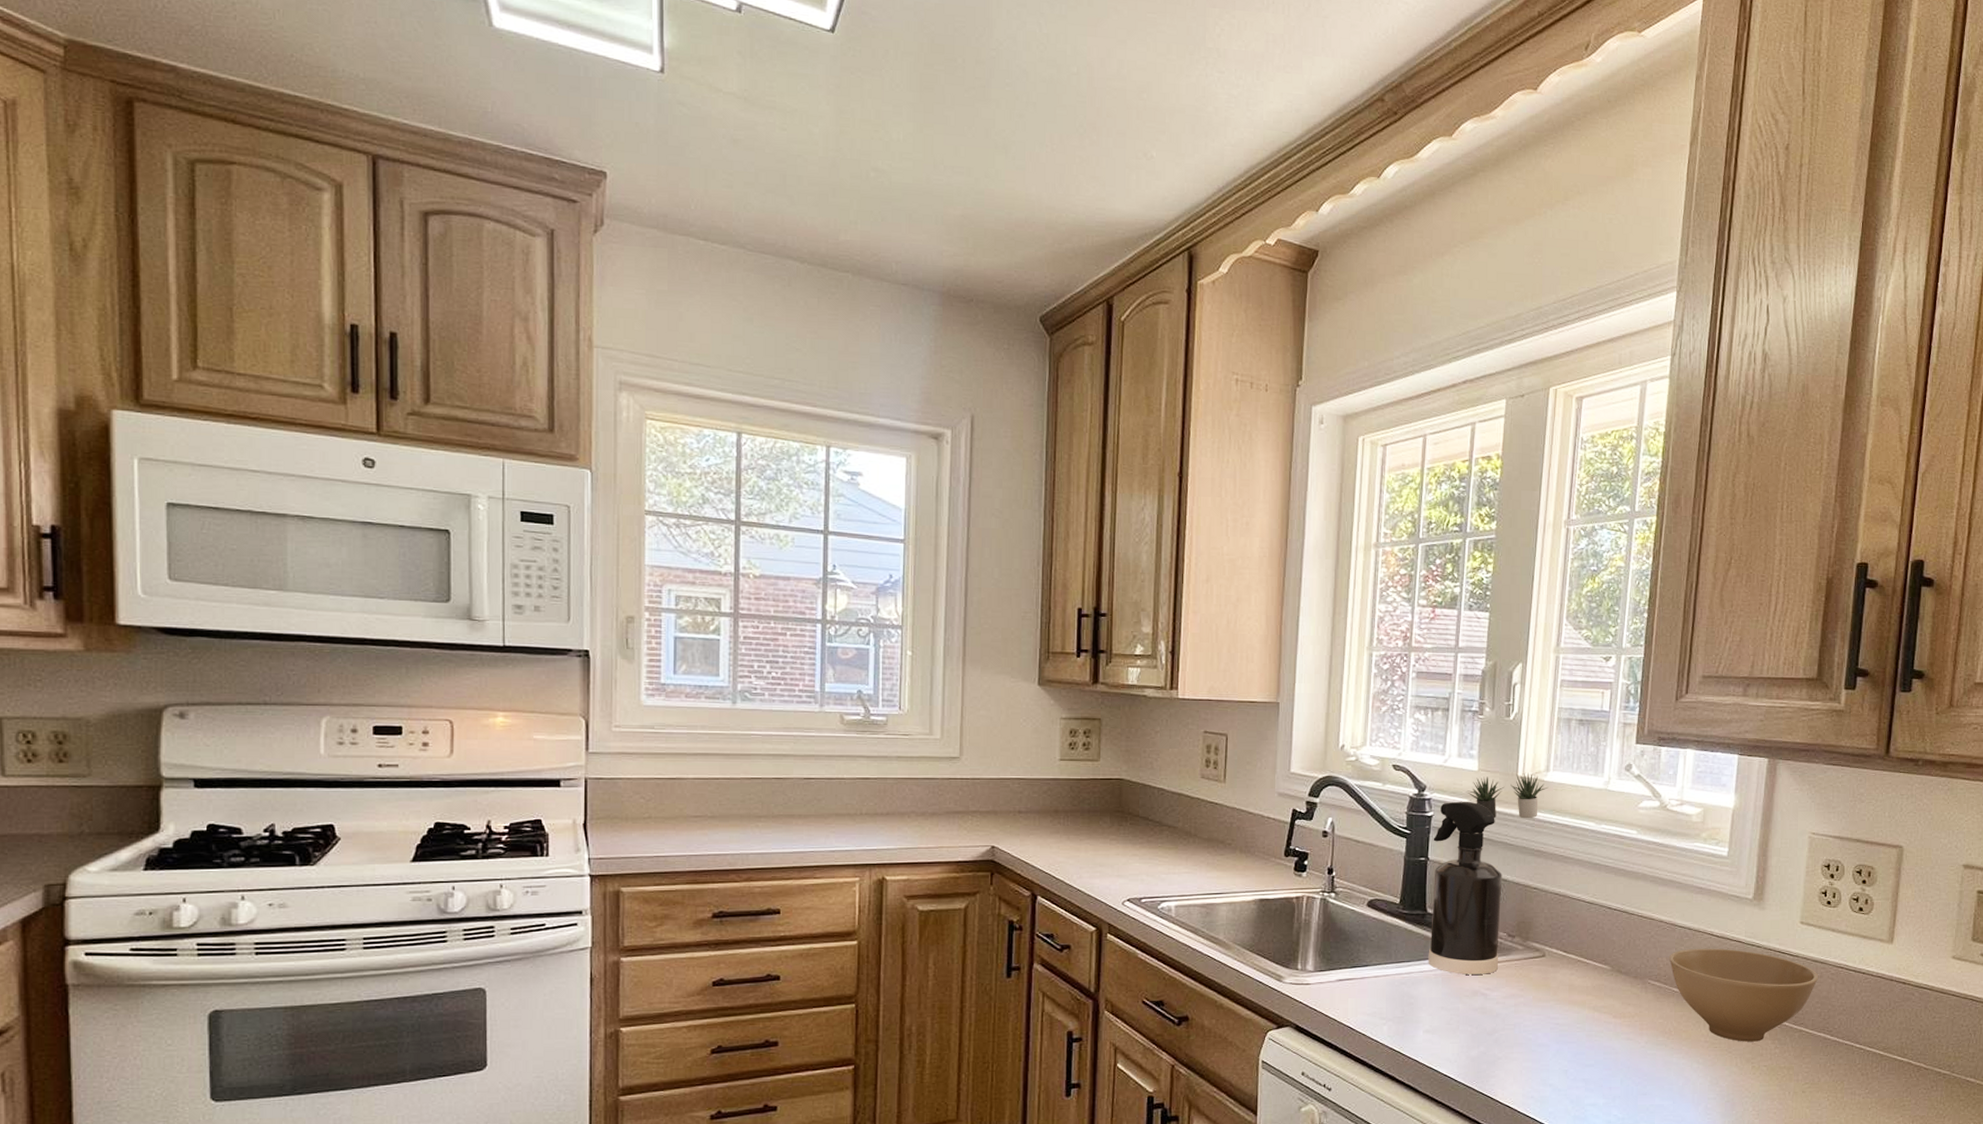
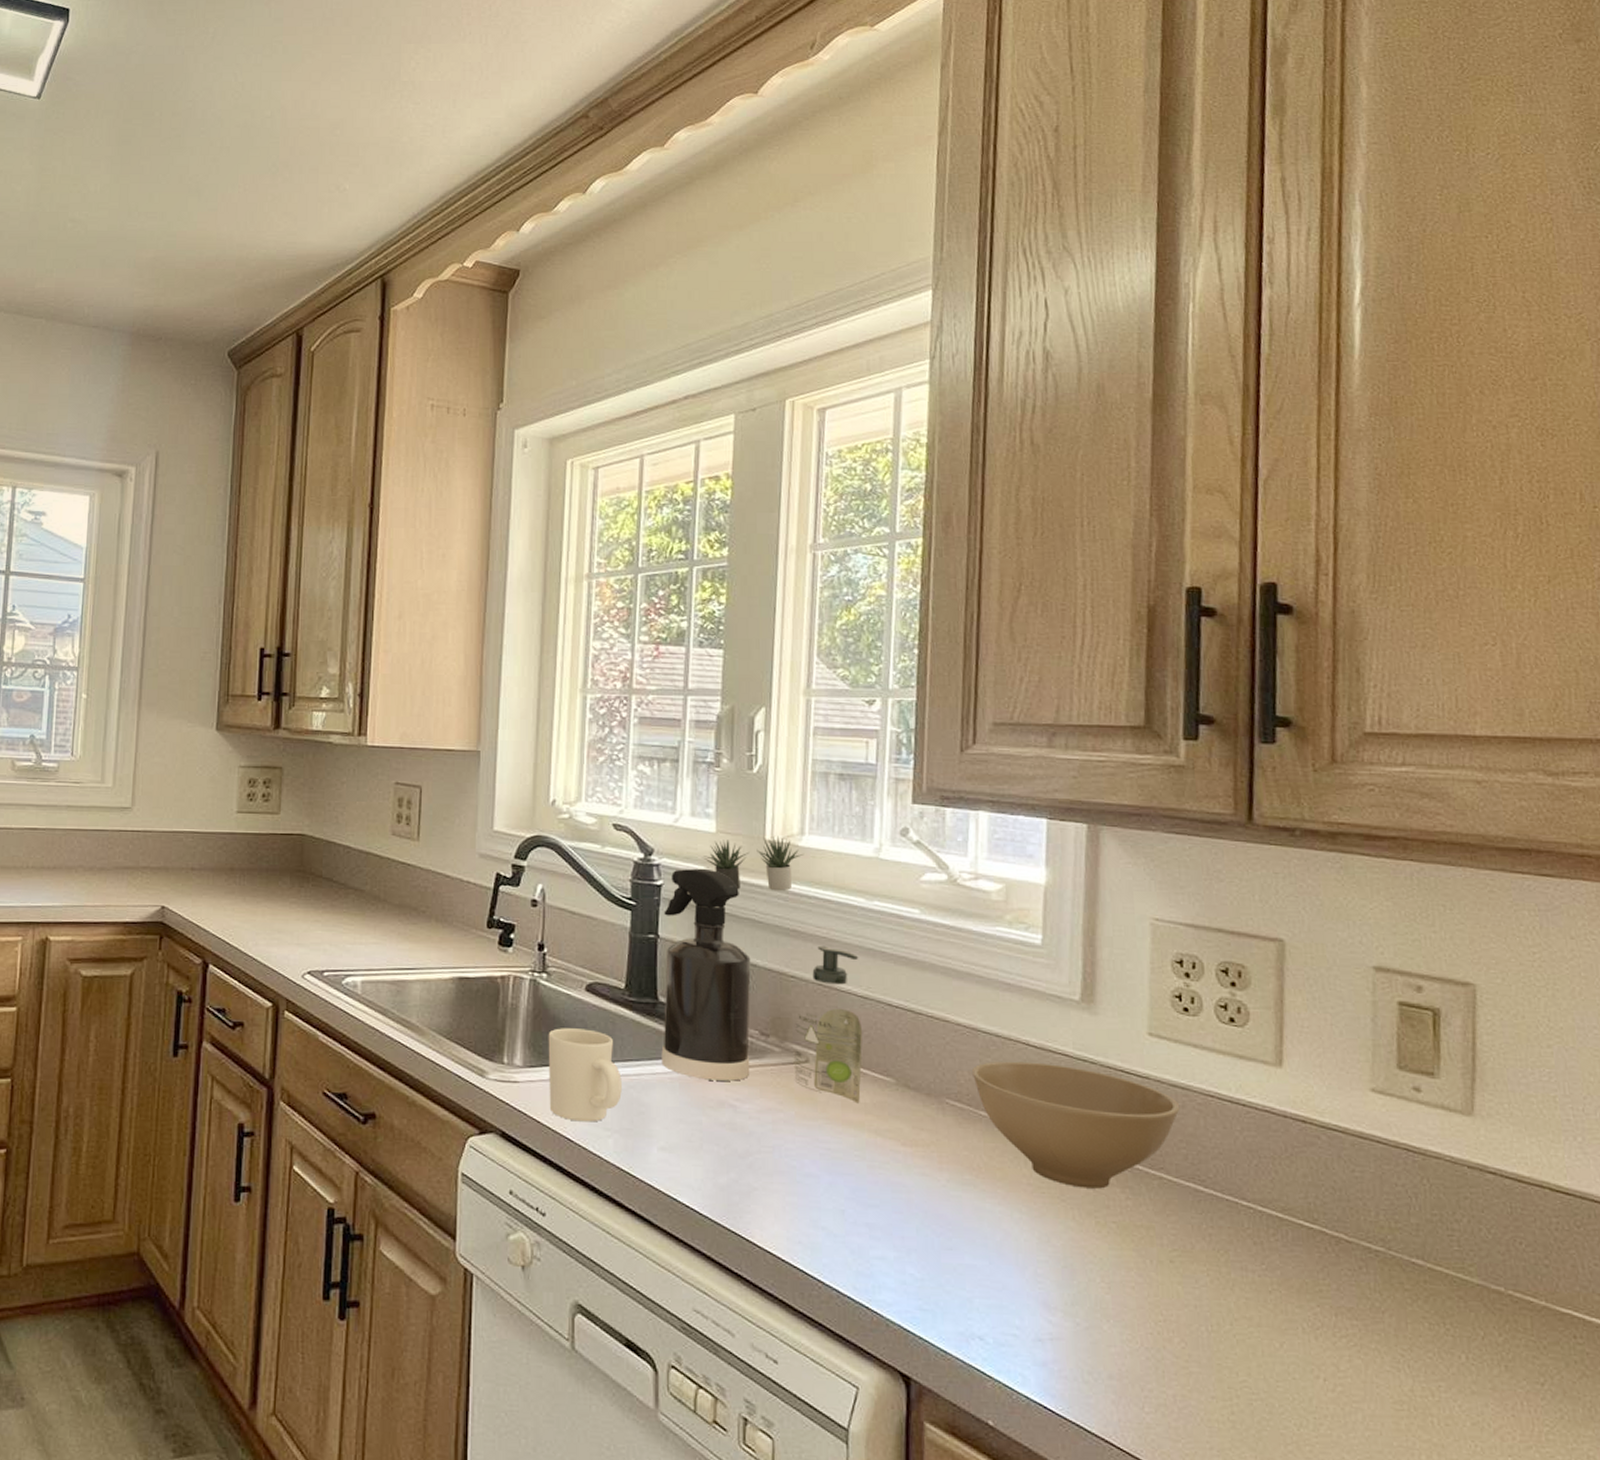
mug: none [1335,938,1395,1014] -> present [548,1028,622,1122]
soap dispenser: none [1534,862,1588,987] -> present [794,945,863,1104]

